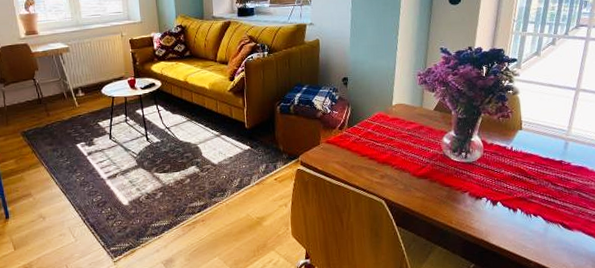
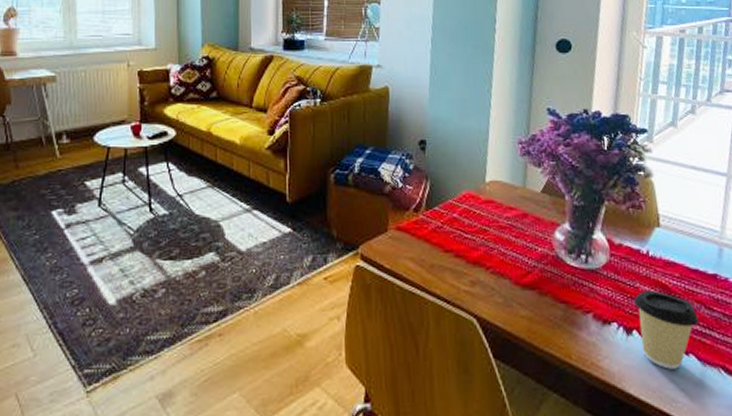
coffee cup: none [499,174,547,227] -> present [634,291,700,369]

